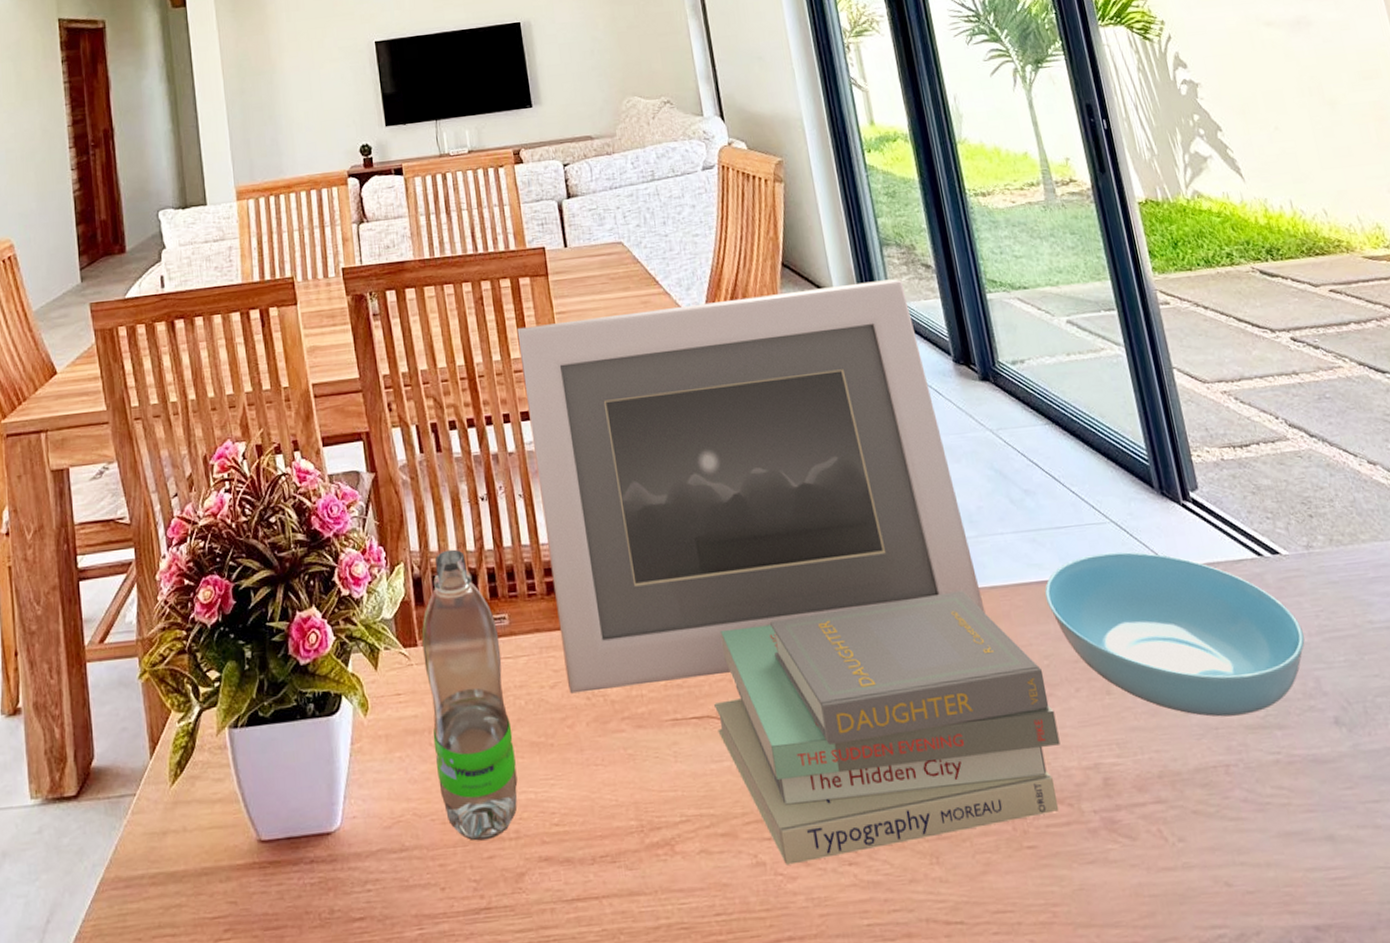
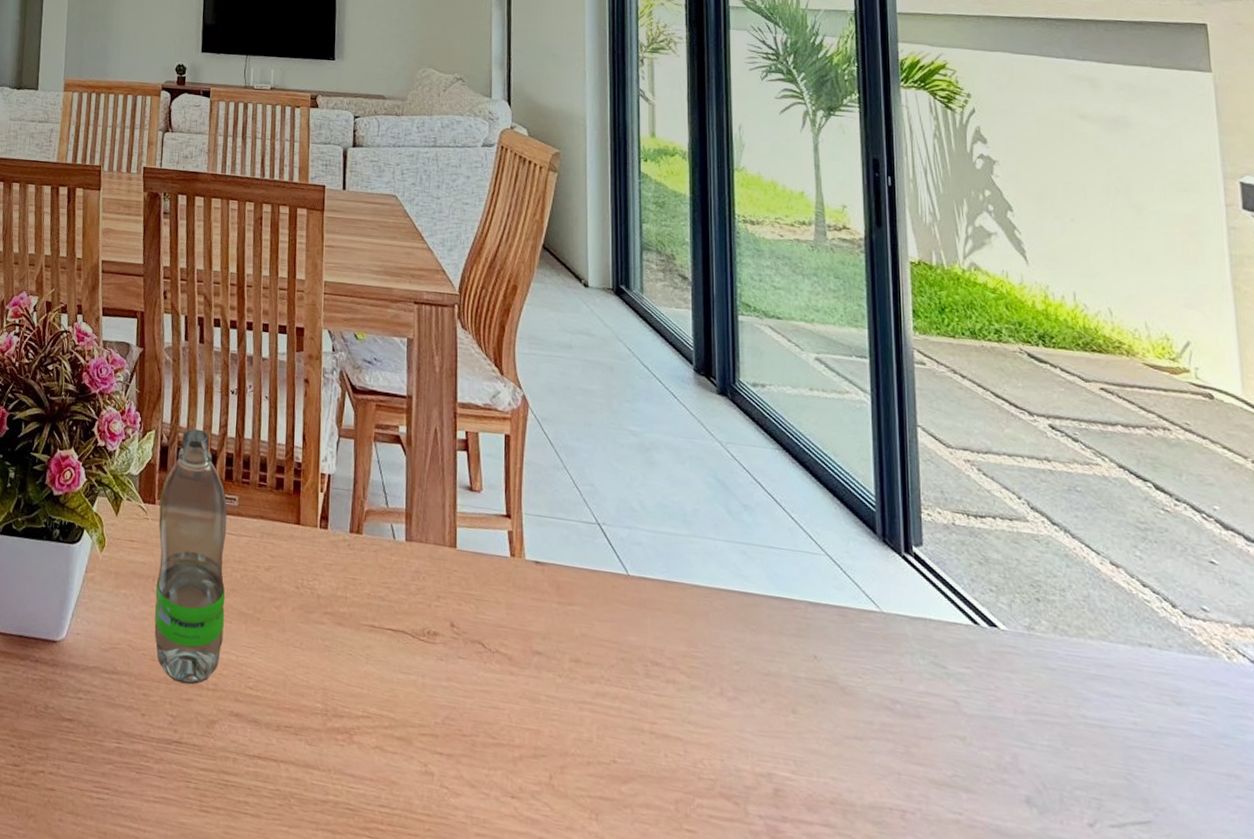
picture frame: present [517,279,986,694] -> none [281,251,684,608]
books: present [714,590,1060,865] -> none [410,560,737,806]
bowl: present [1044,552,1305,717] -> none [746,580,1009,770]

